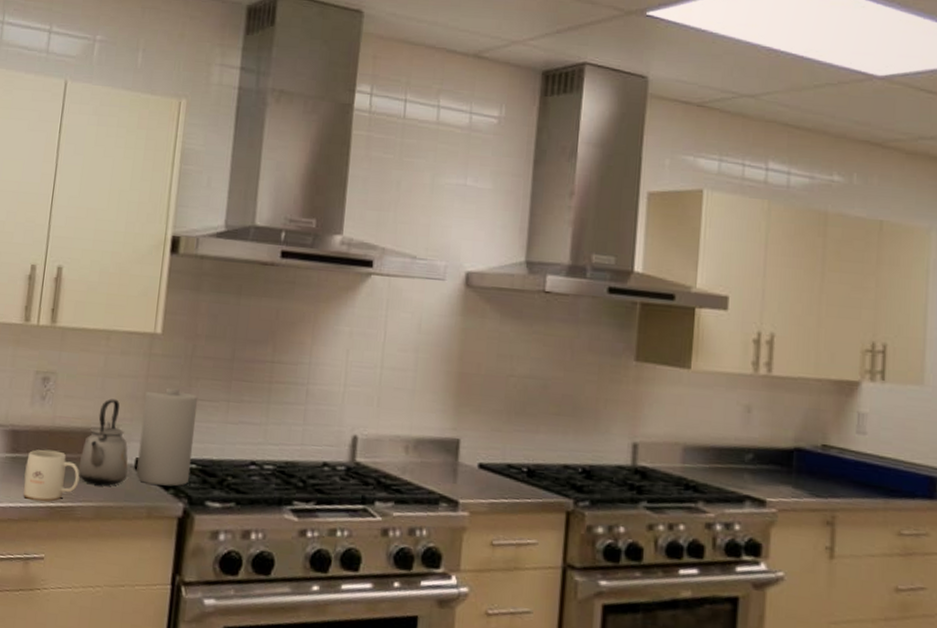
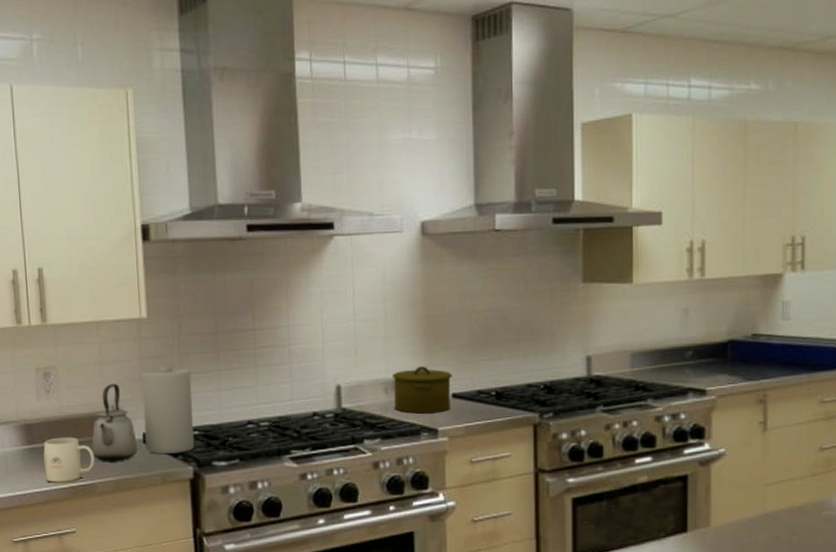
cooking pot: none [413,427,481,483] -> present [392,366,452,414]

